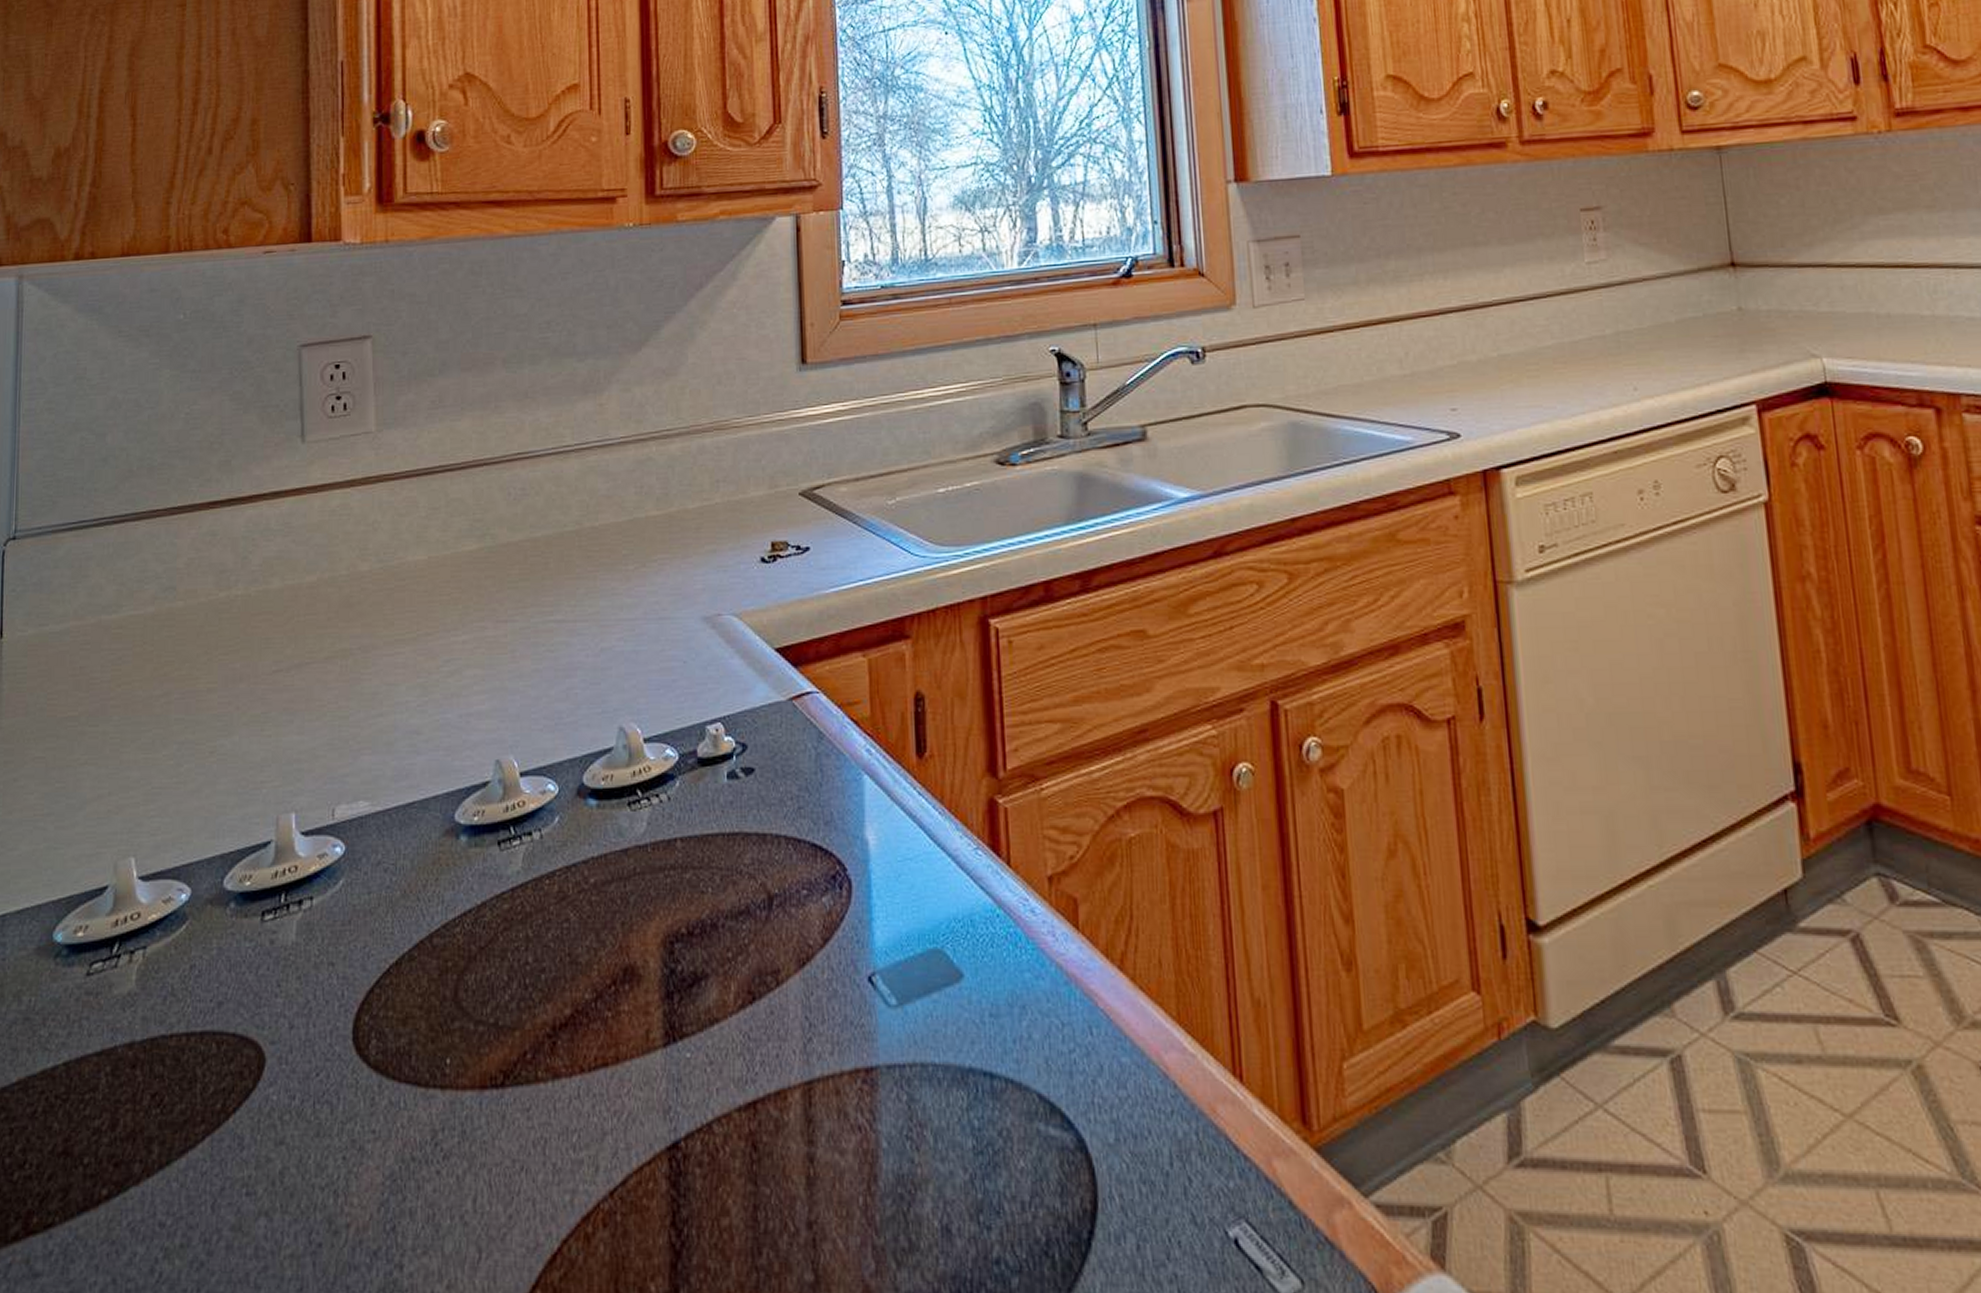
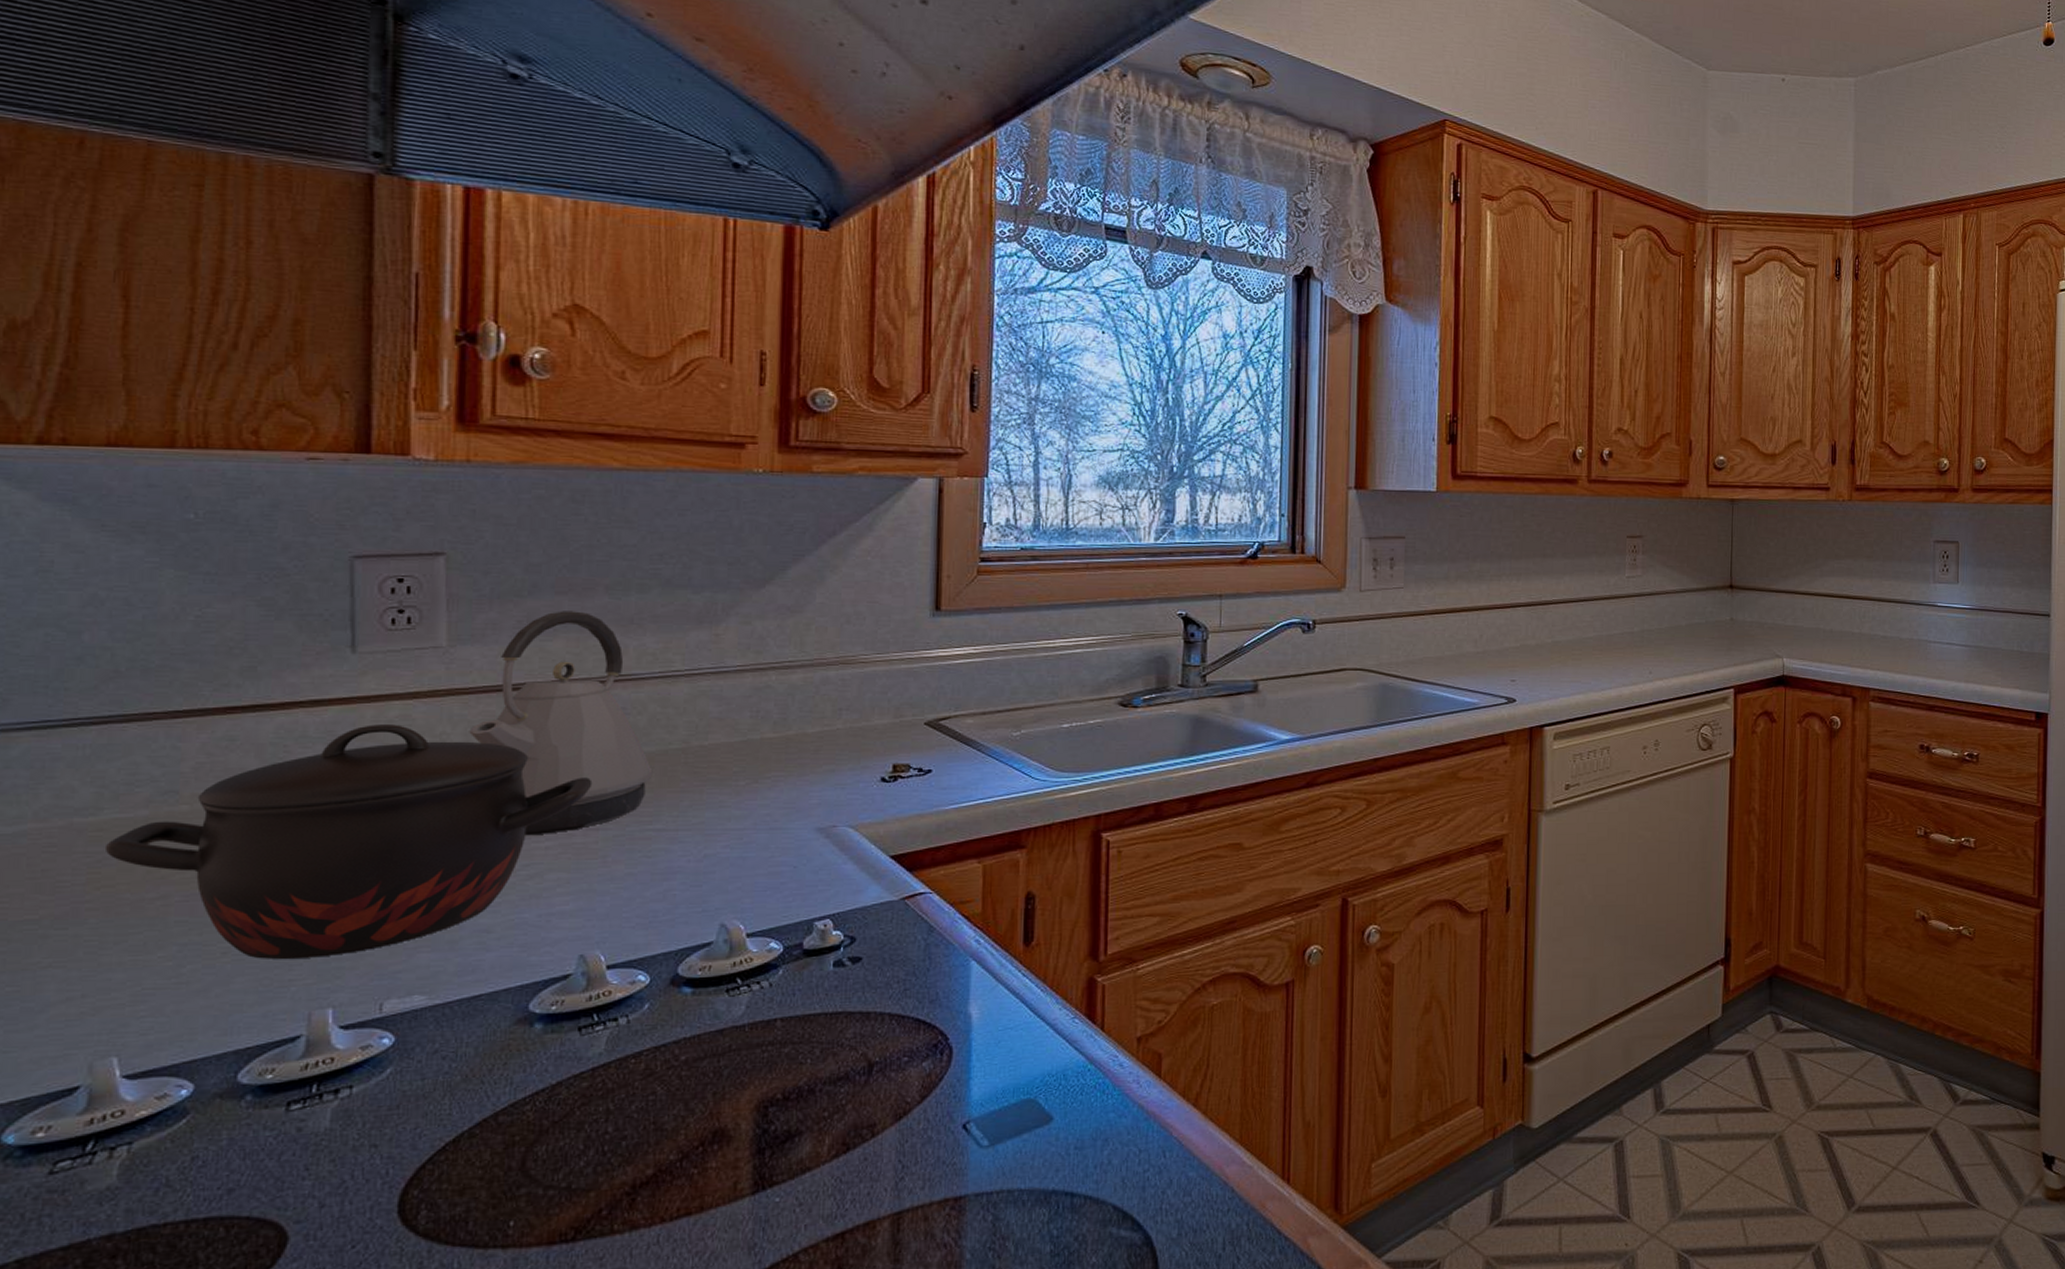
cooking pot: none [123,514,500,761] -> present [104,725,593,960]
kettle: none [396,387,551,629] -> present [469,611,653,836]

